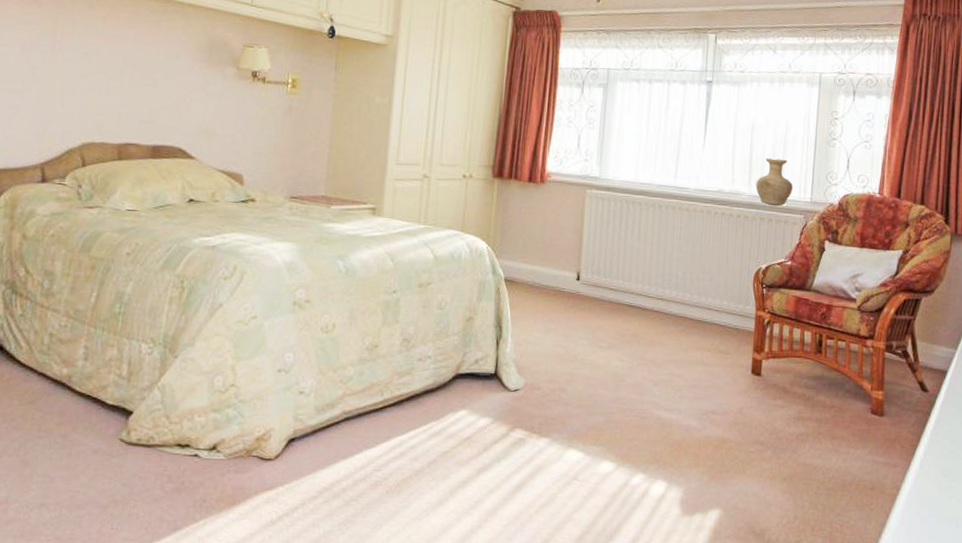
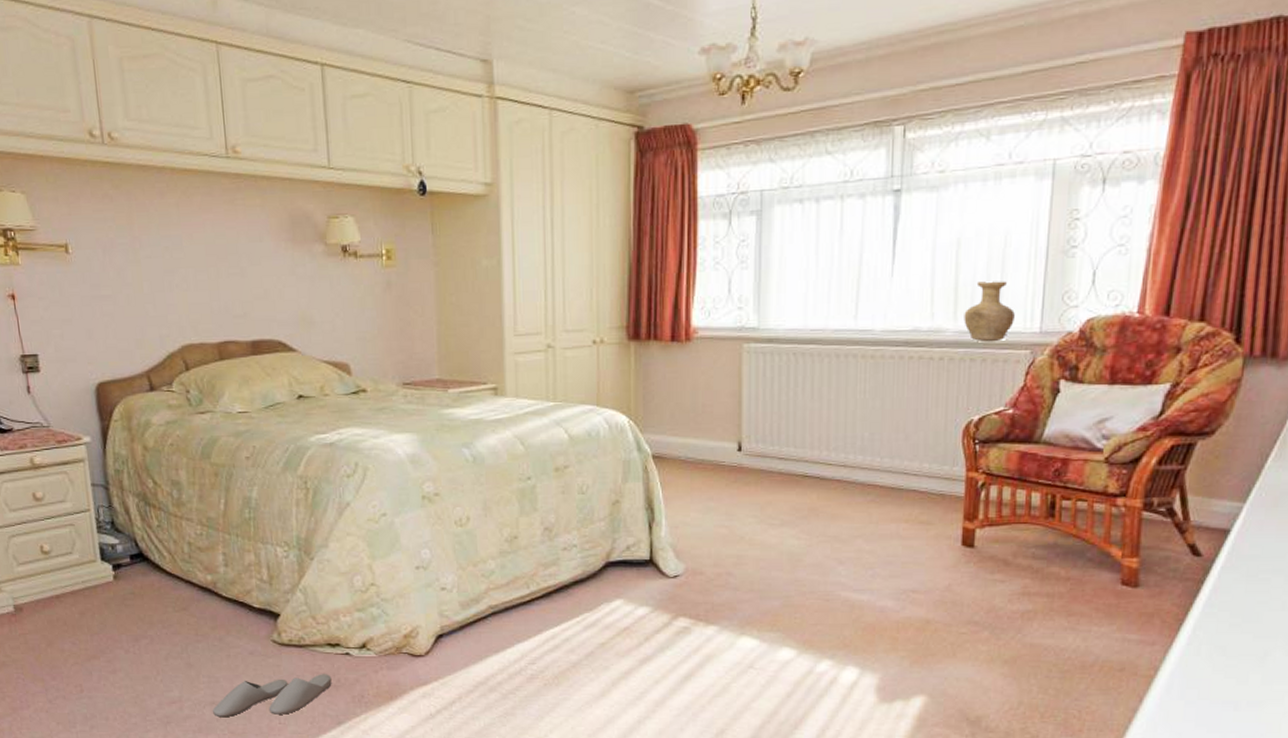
slippers: none [40,476,176,522] -> present [213,674,332,718]

